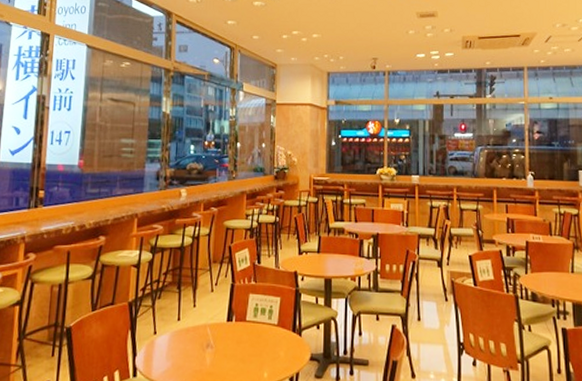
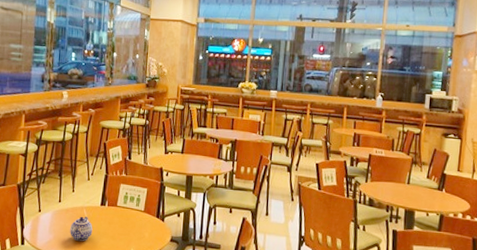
teapot: none [191,336,218,367] -> present [70,216,93,241]

